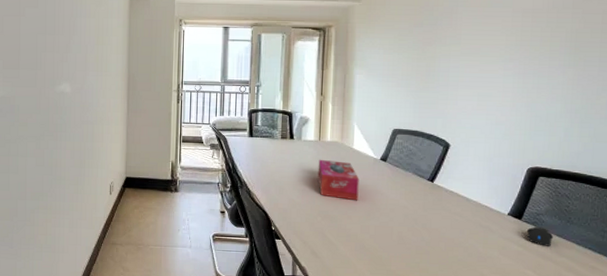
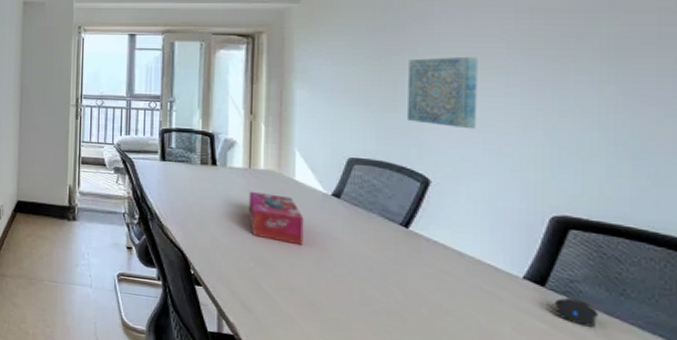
wall art: none [436,46,486,104] -> present [408,56,478,130]

